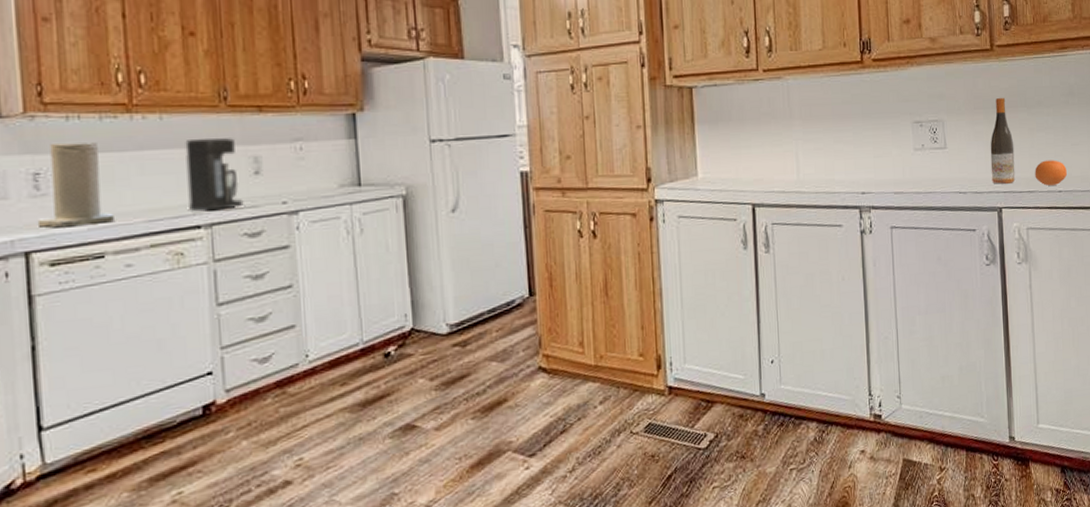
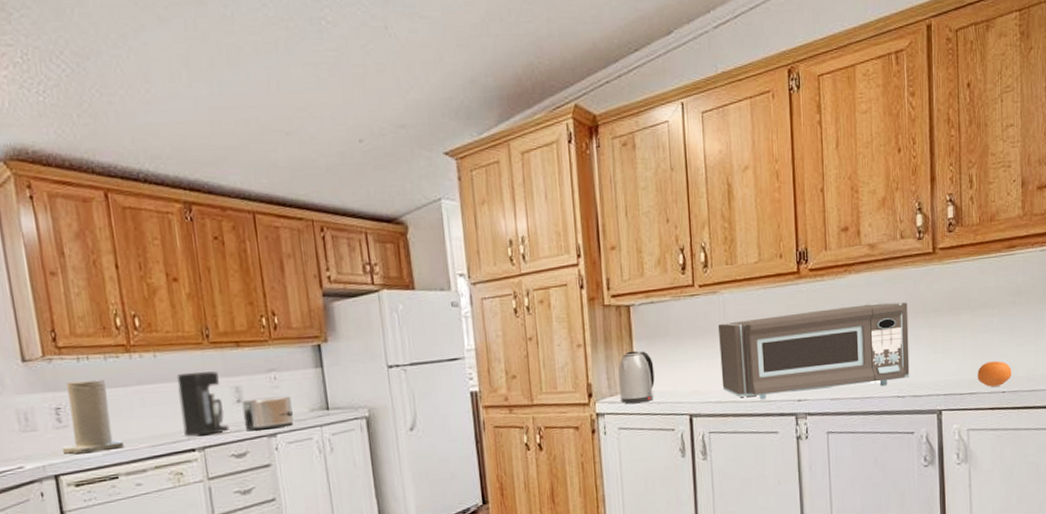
toaster: none [260,168,319,207] -> present [241,395,294,431]
kettle: none [678,134,717,191] -> present [618,350,655,404]
microwave: none [782,96,971,192] -> present [718,302,910,400]
wine bottle: present [990,97,1016,184] -> none [930,300,957,387]

